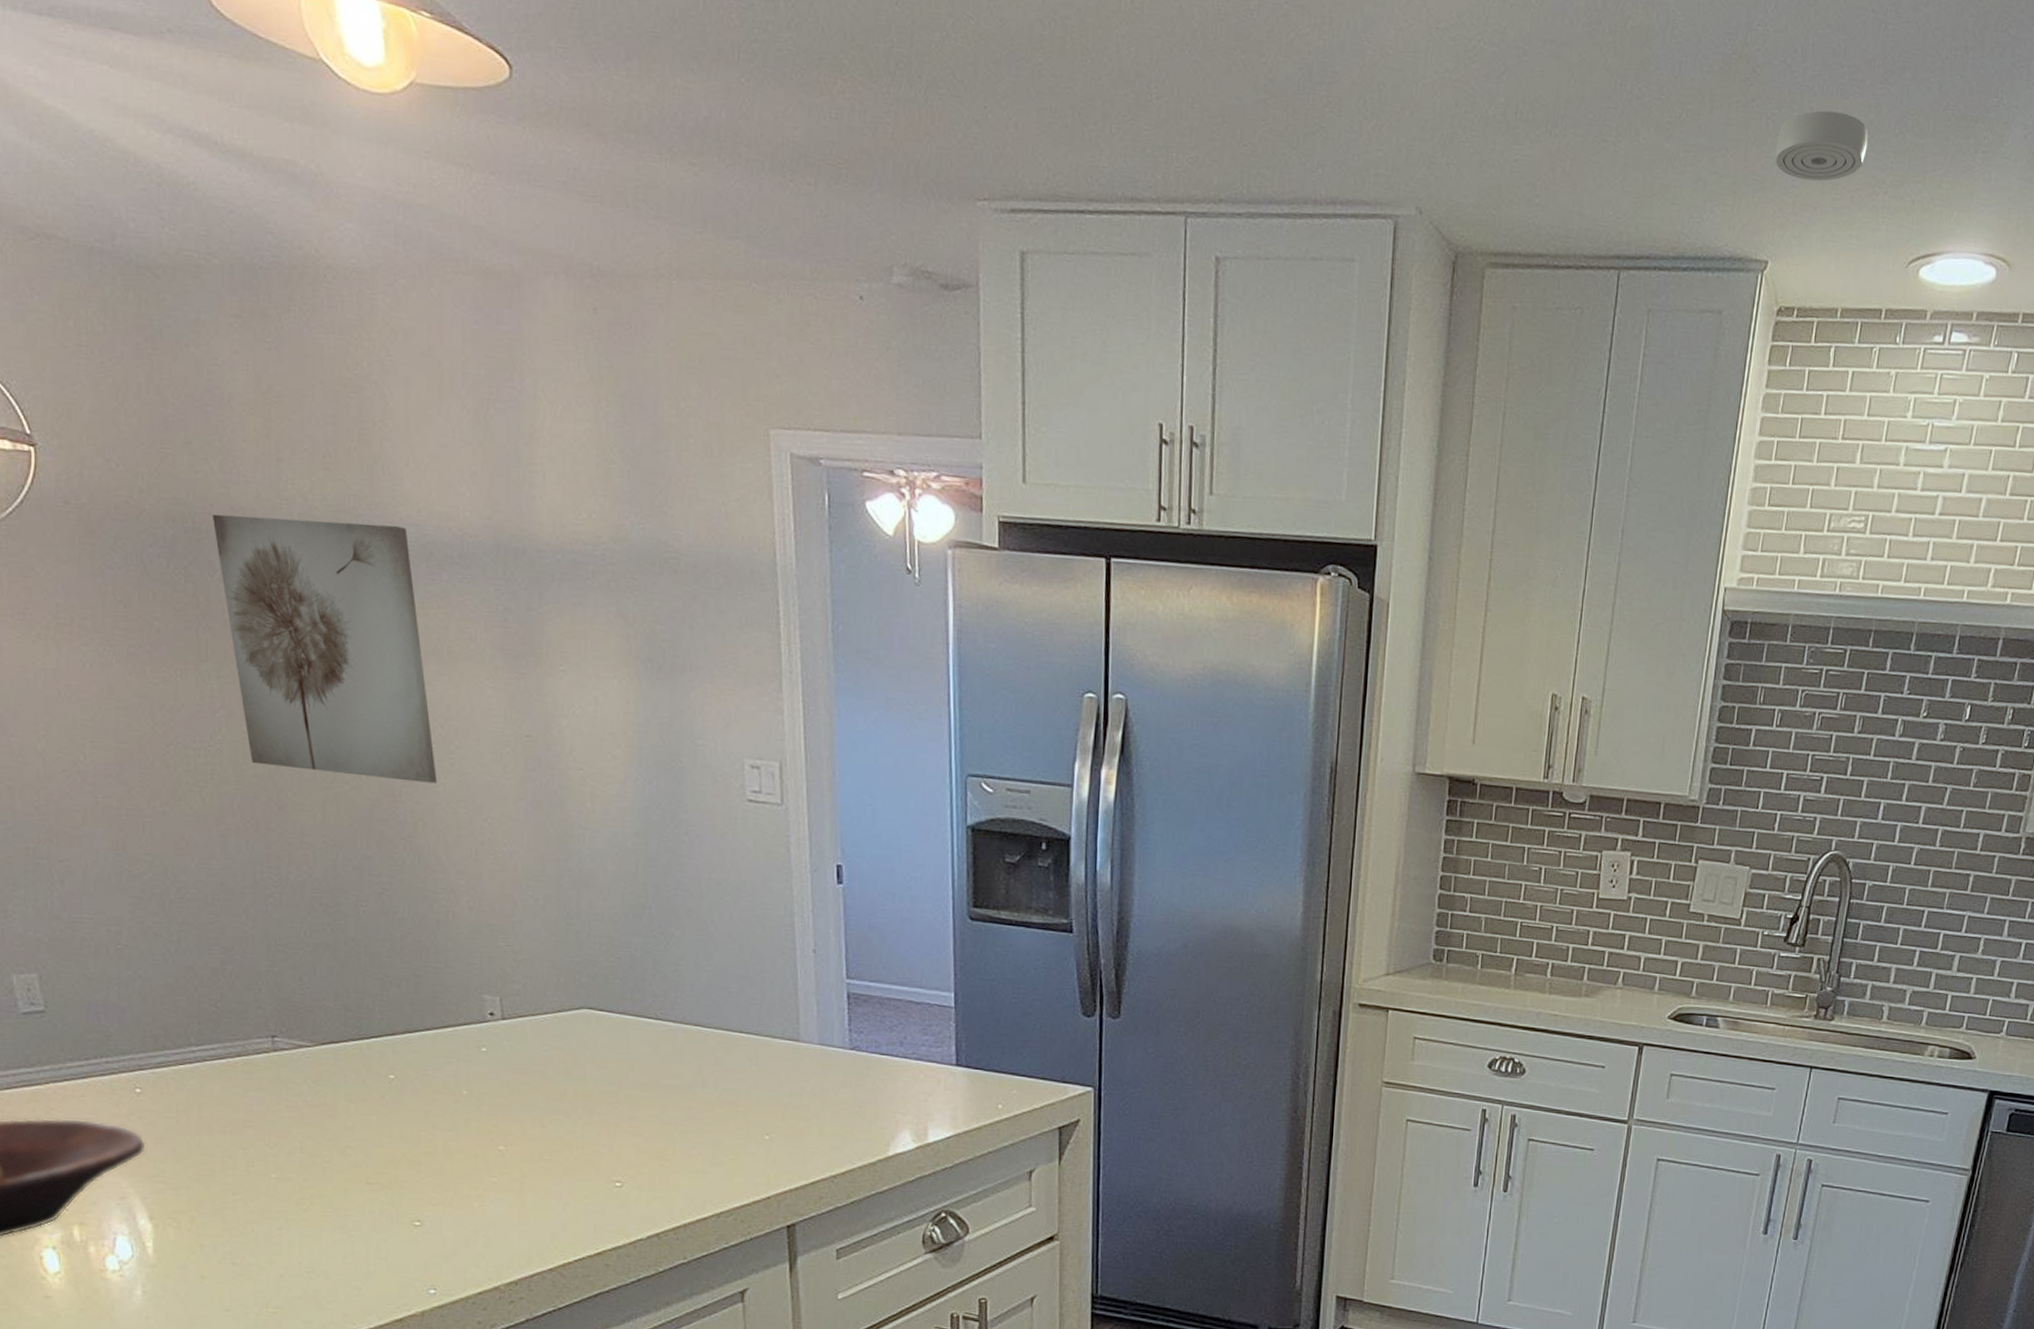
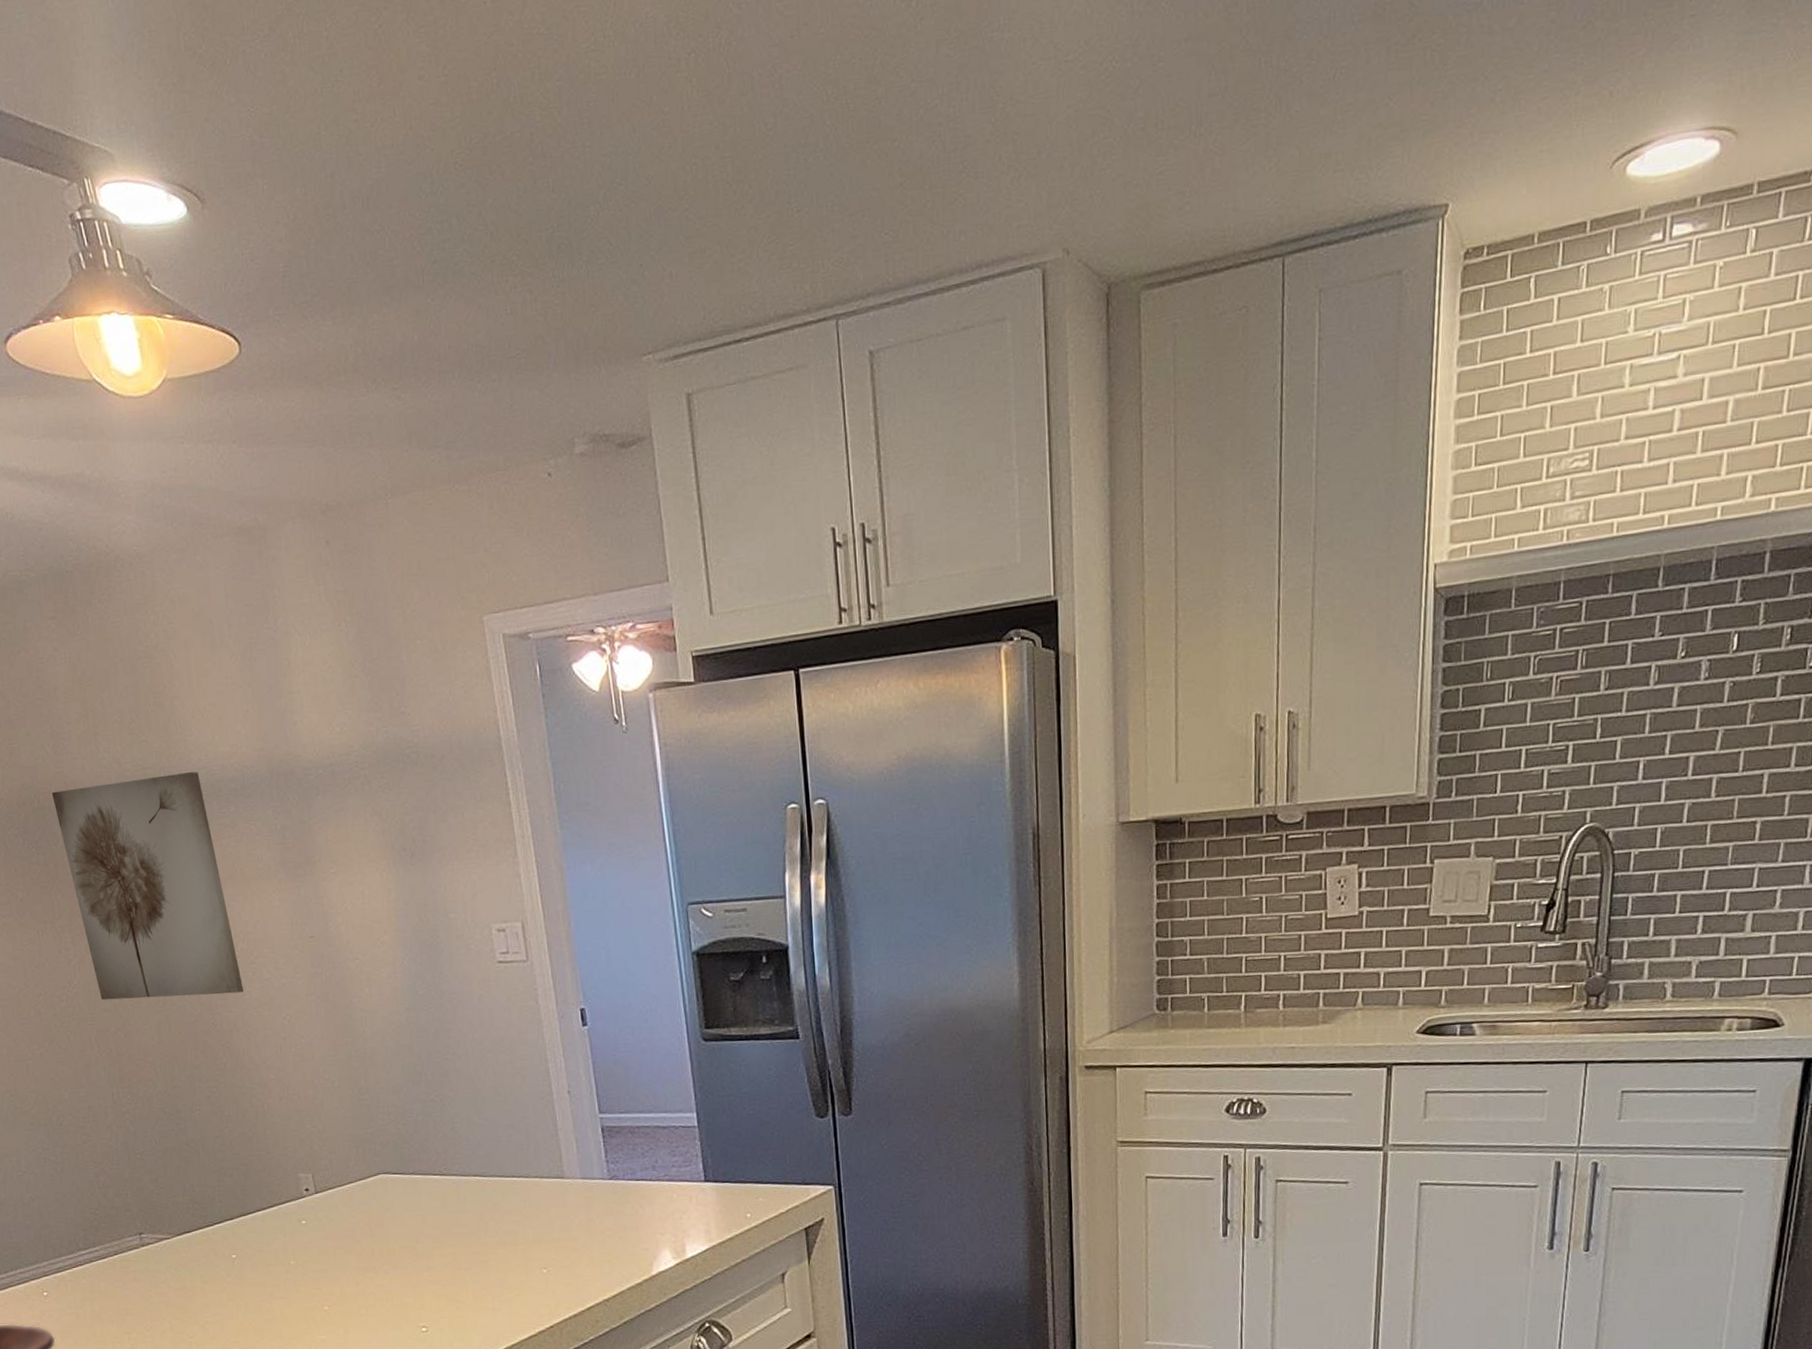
smoke detector: present [1775,110,1868,181] -> none [1444,19,1551,106]

